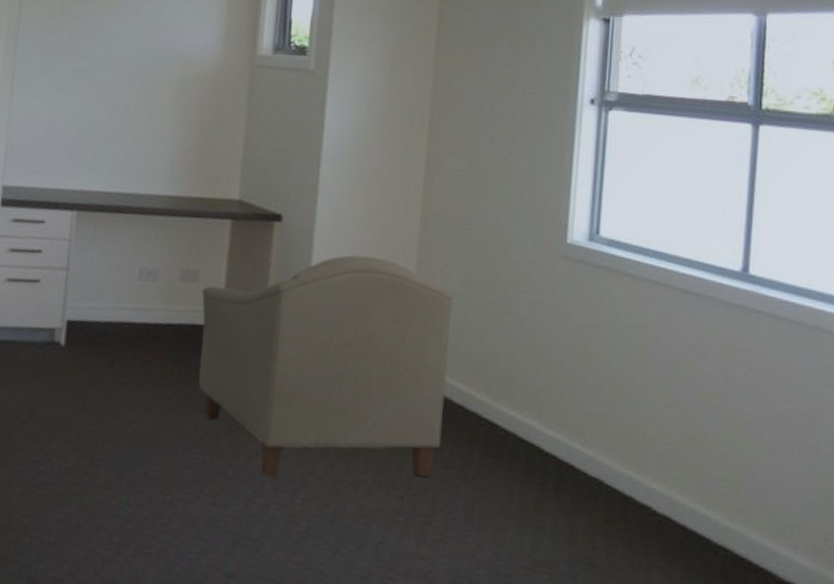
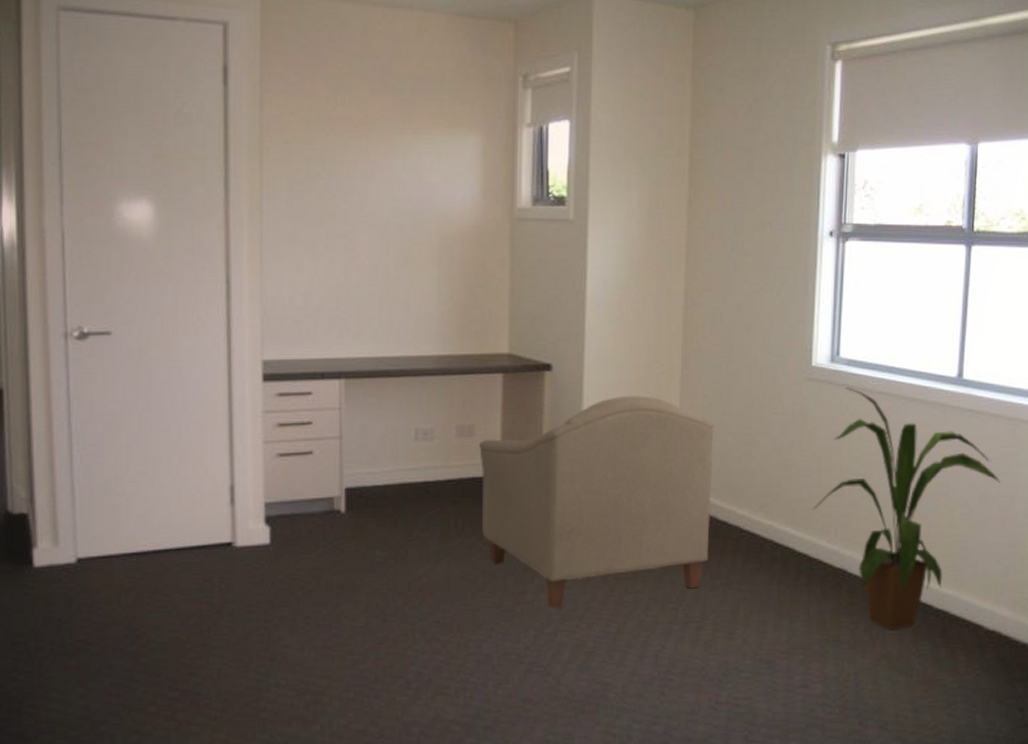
house plant: none [563,270,798,562] -> present [812,387,1001,630]

